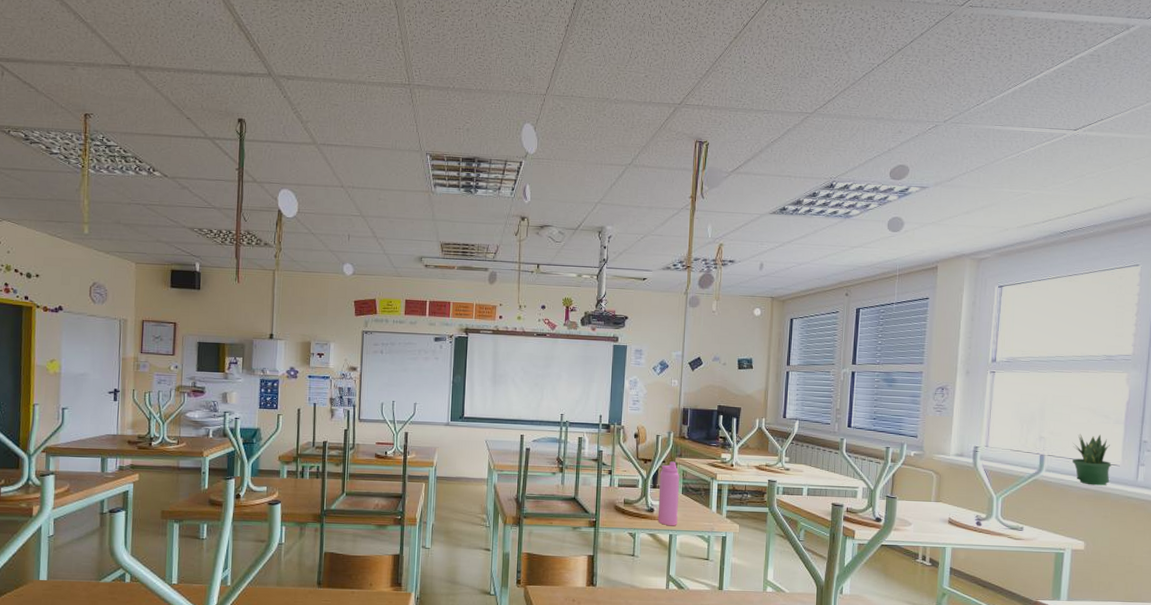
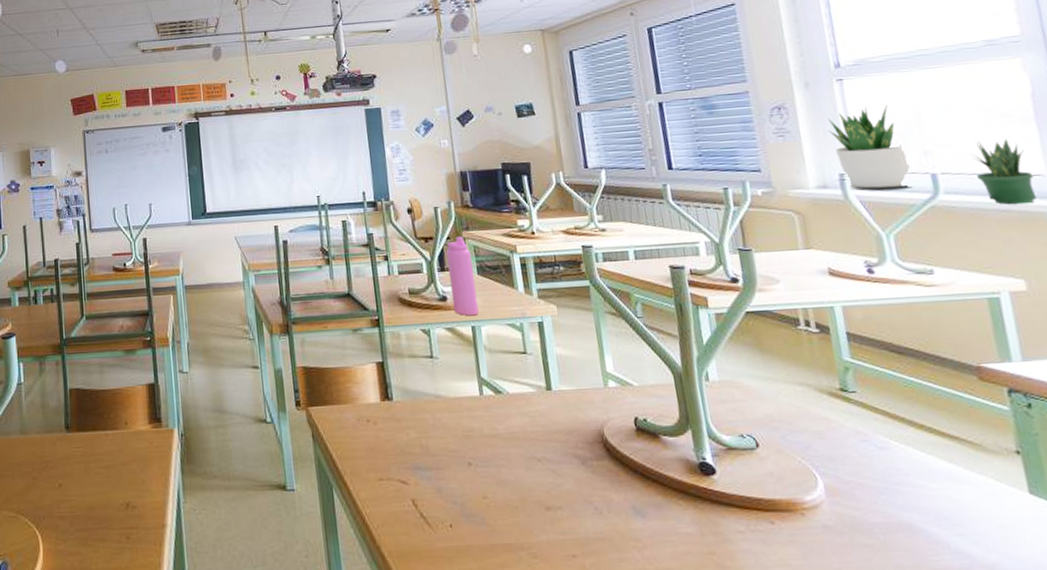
planter: none [975,396,1027,465] -> present [828,105,913,192]

